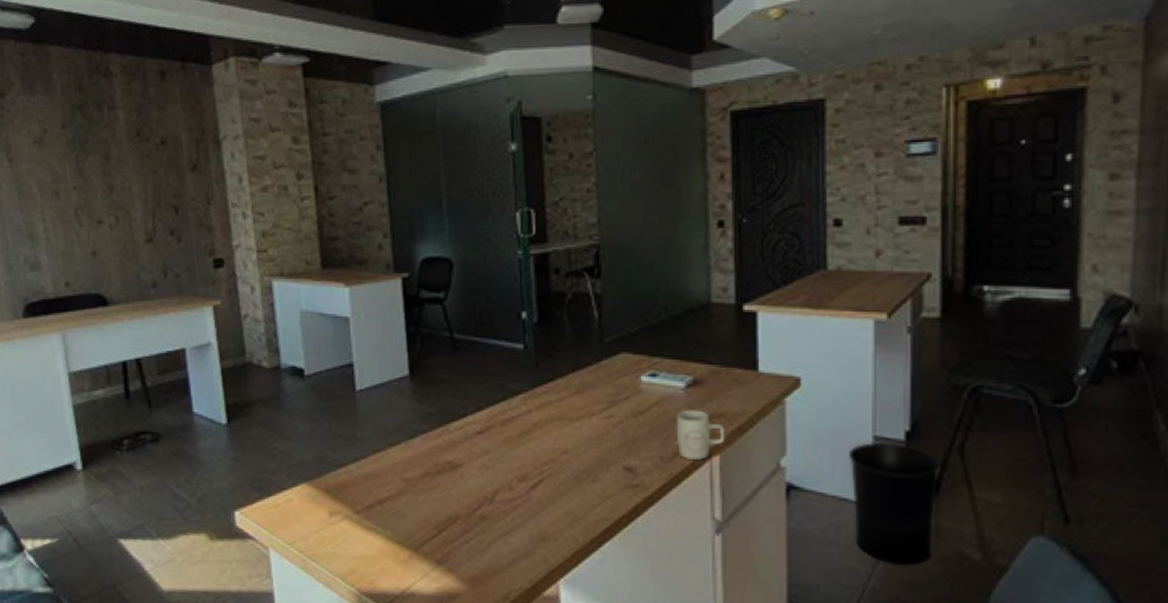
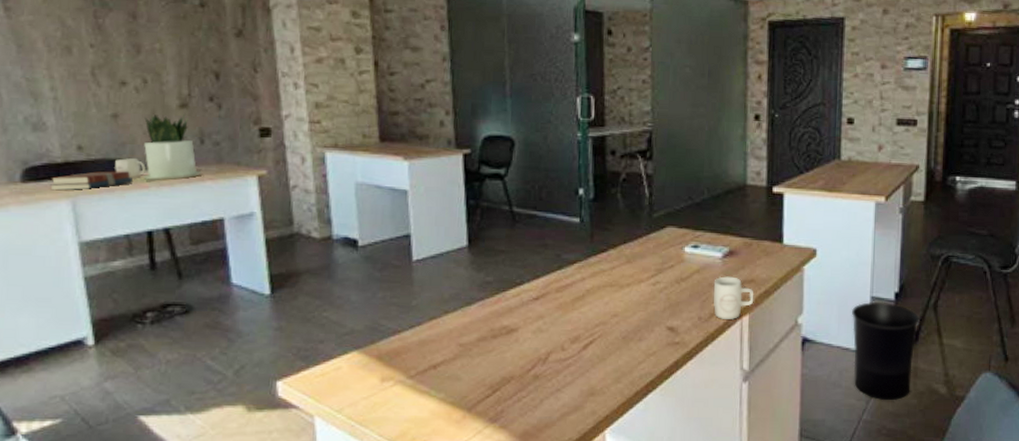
books: none [44,305,110,325] -> present [49,171,134,191]
mug: none [95,293,120,312] -> present [115,158,146,179]
planter: none [117,248,166,313] -> present [142,113,202,181]

